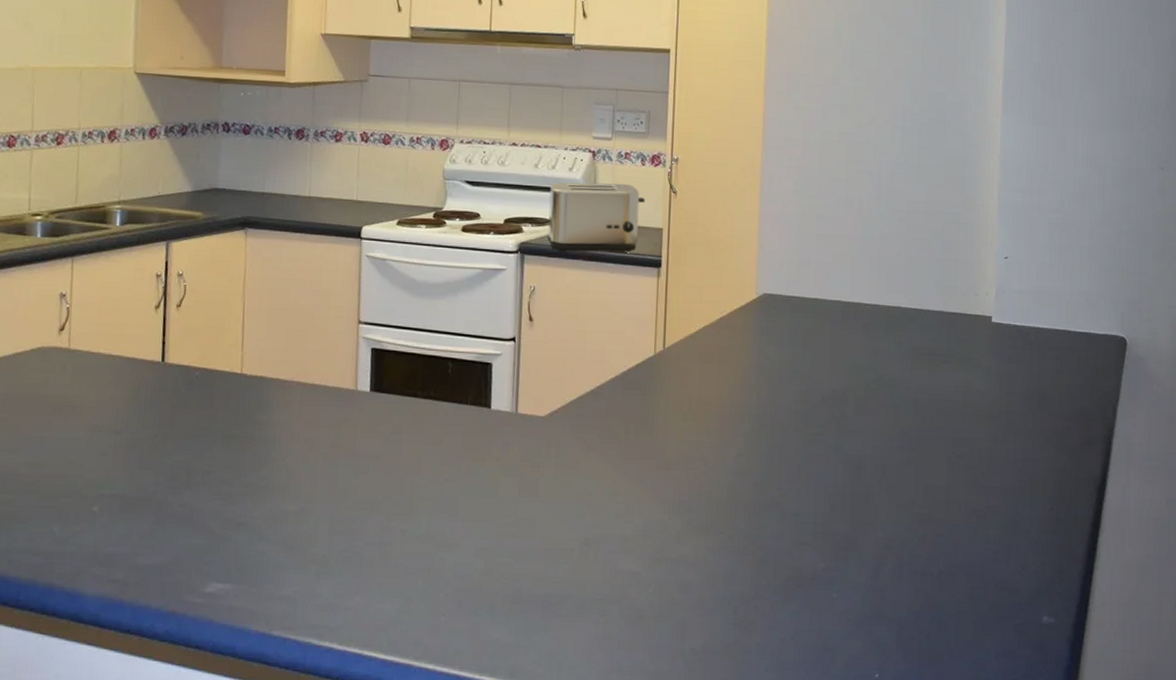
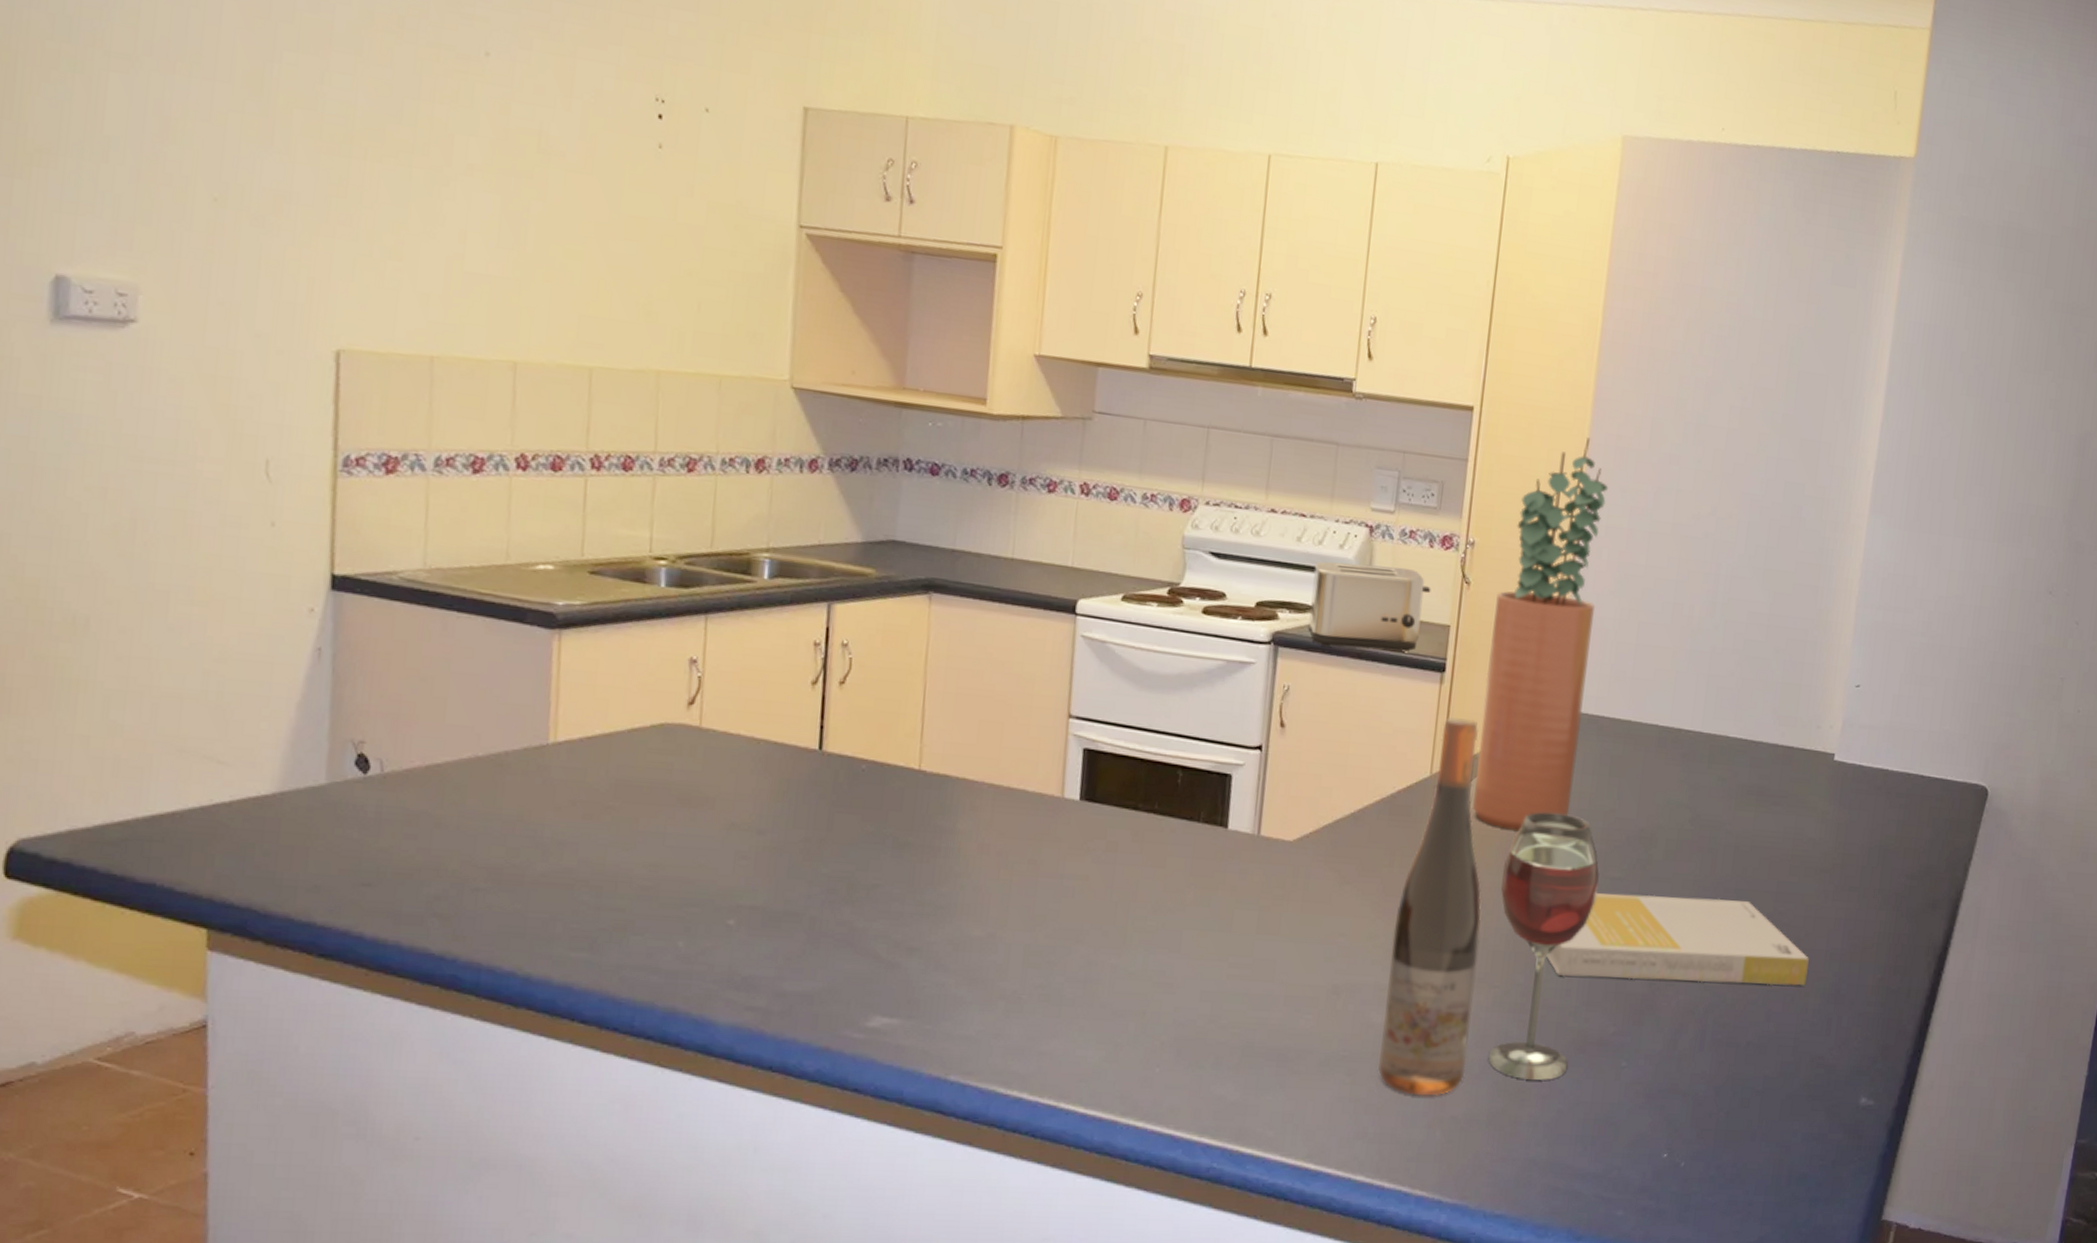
wine bottle: none [627,304,706,631] -> present [1378,716,1482,1096]
vase: none [690,67,785,398] -> present [1471,438,1609,831]
wineglass: none [719,380,801,613] -> present [1488,812,1599,1080]
book: none [762,446,986,521] -> present [1546,893,1809,986]

